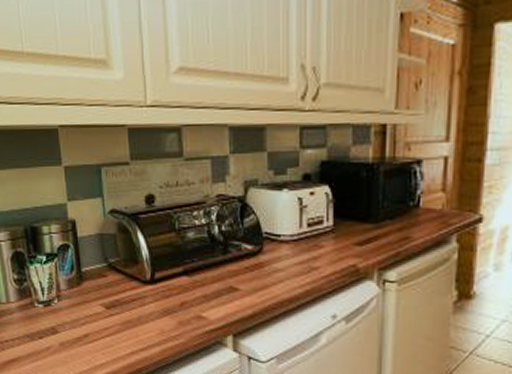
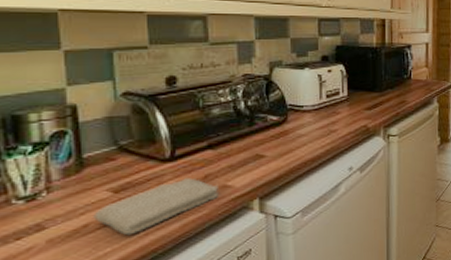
washcloth: none [91,303,194,352] -> present [93,178,218,236]

